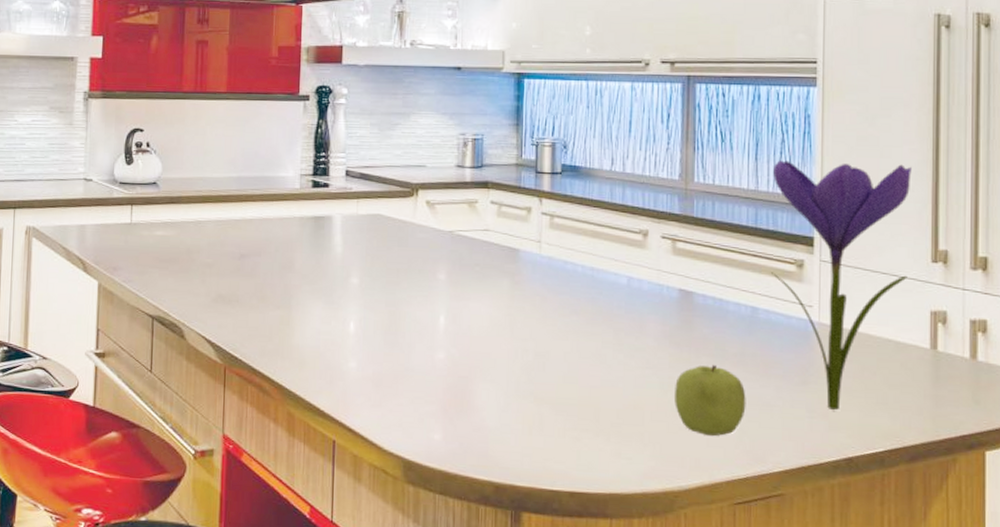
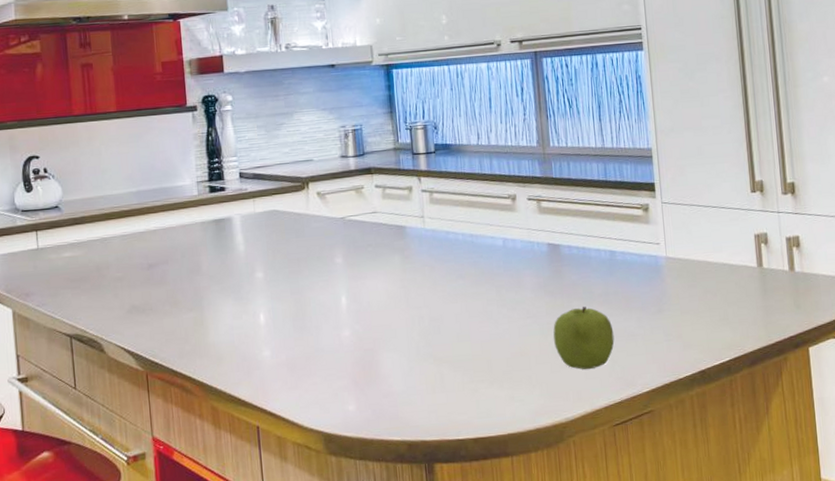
flower: present [771,160,912,411] -> none [615,111,733,332]

